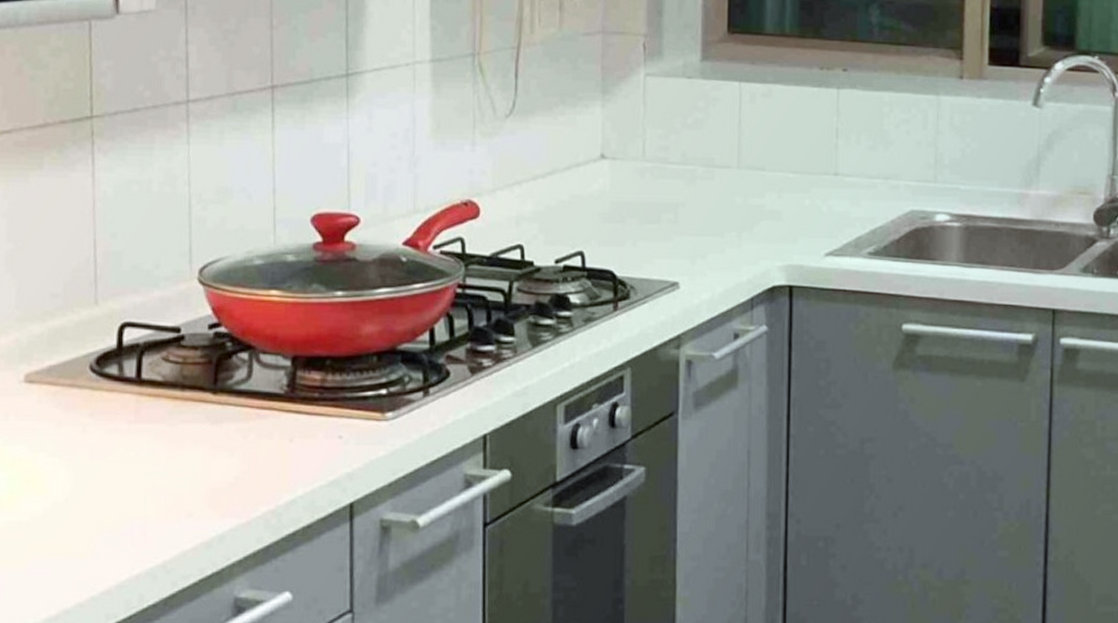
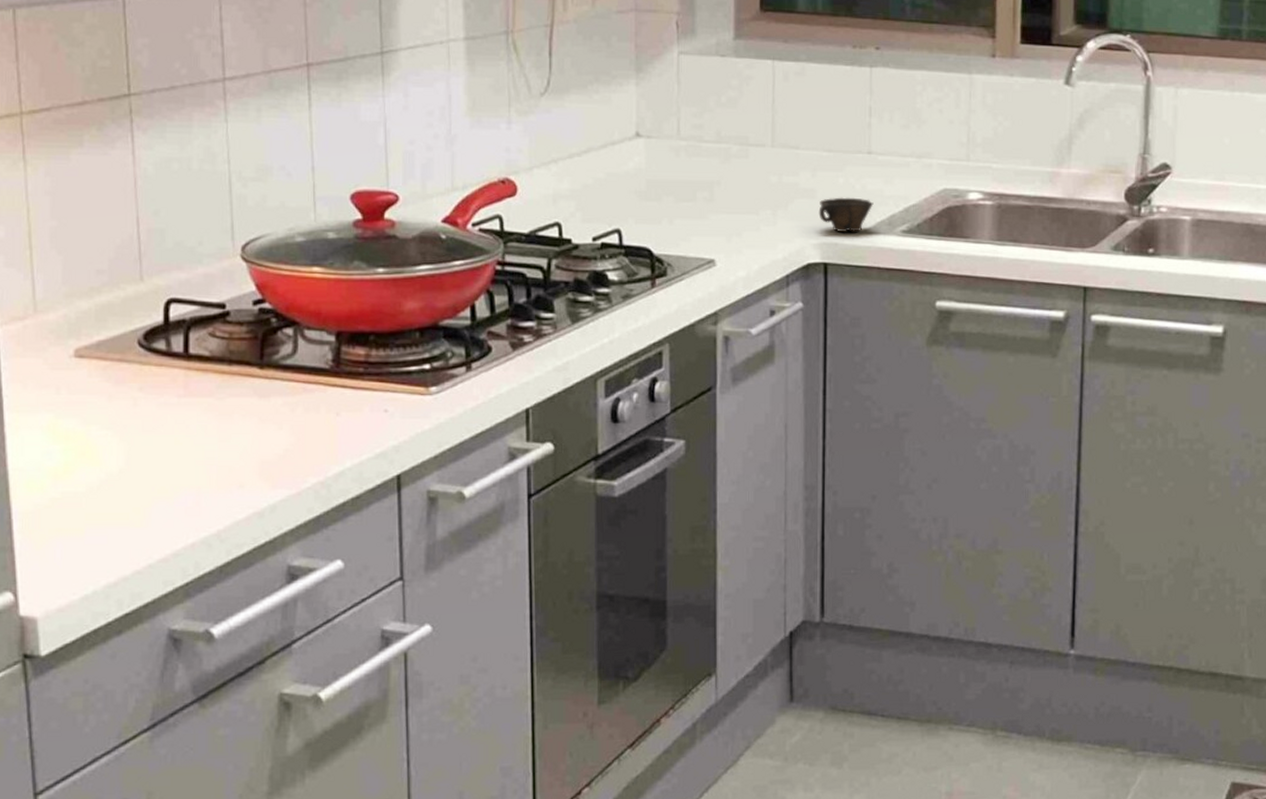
cup: none [784,219,840,254] -> present [818,197,874,232]

